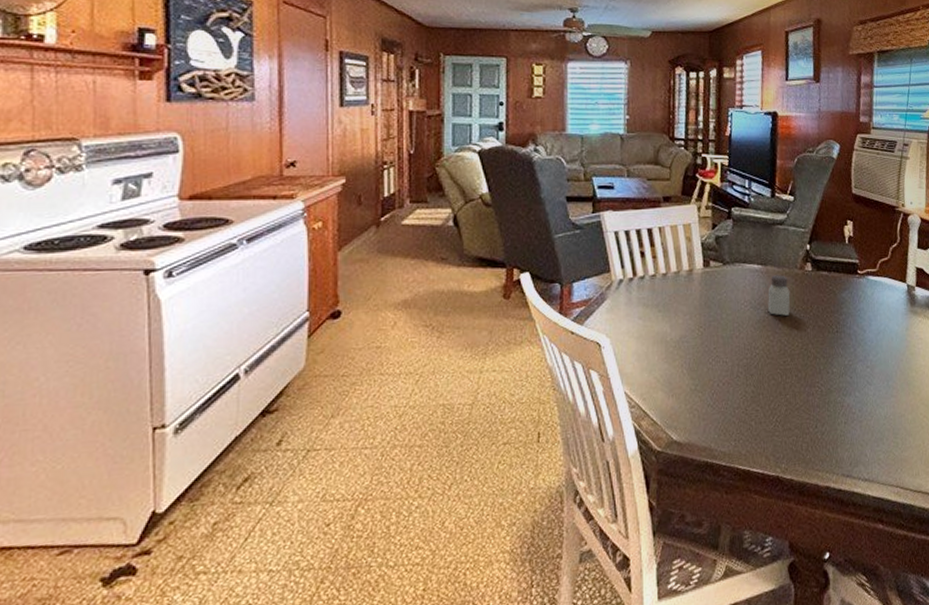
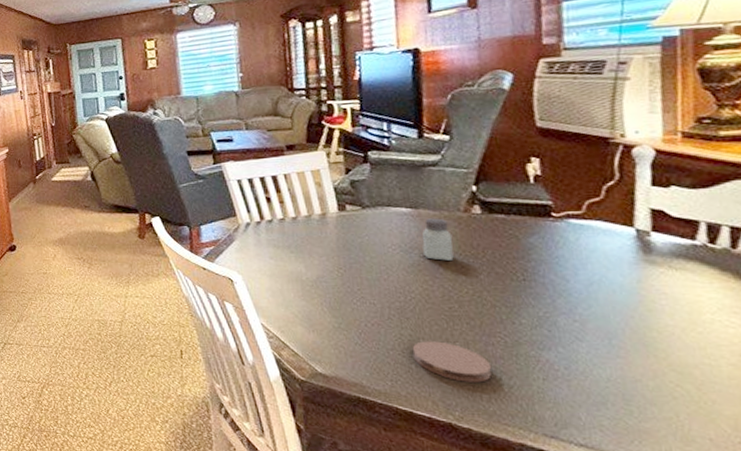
coaster: none [753,395,811,434] -> present [412,341,492,383]

